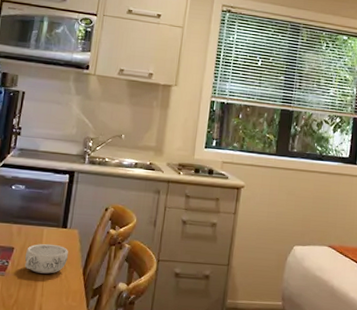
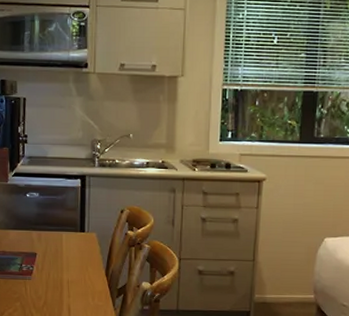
decorative bowl: present [24,243,68,274] -> none [47,247,89,276]

